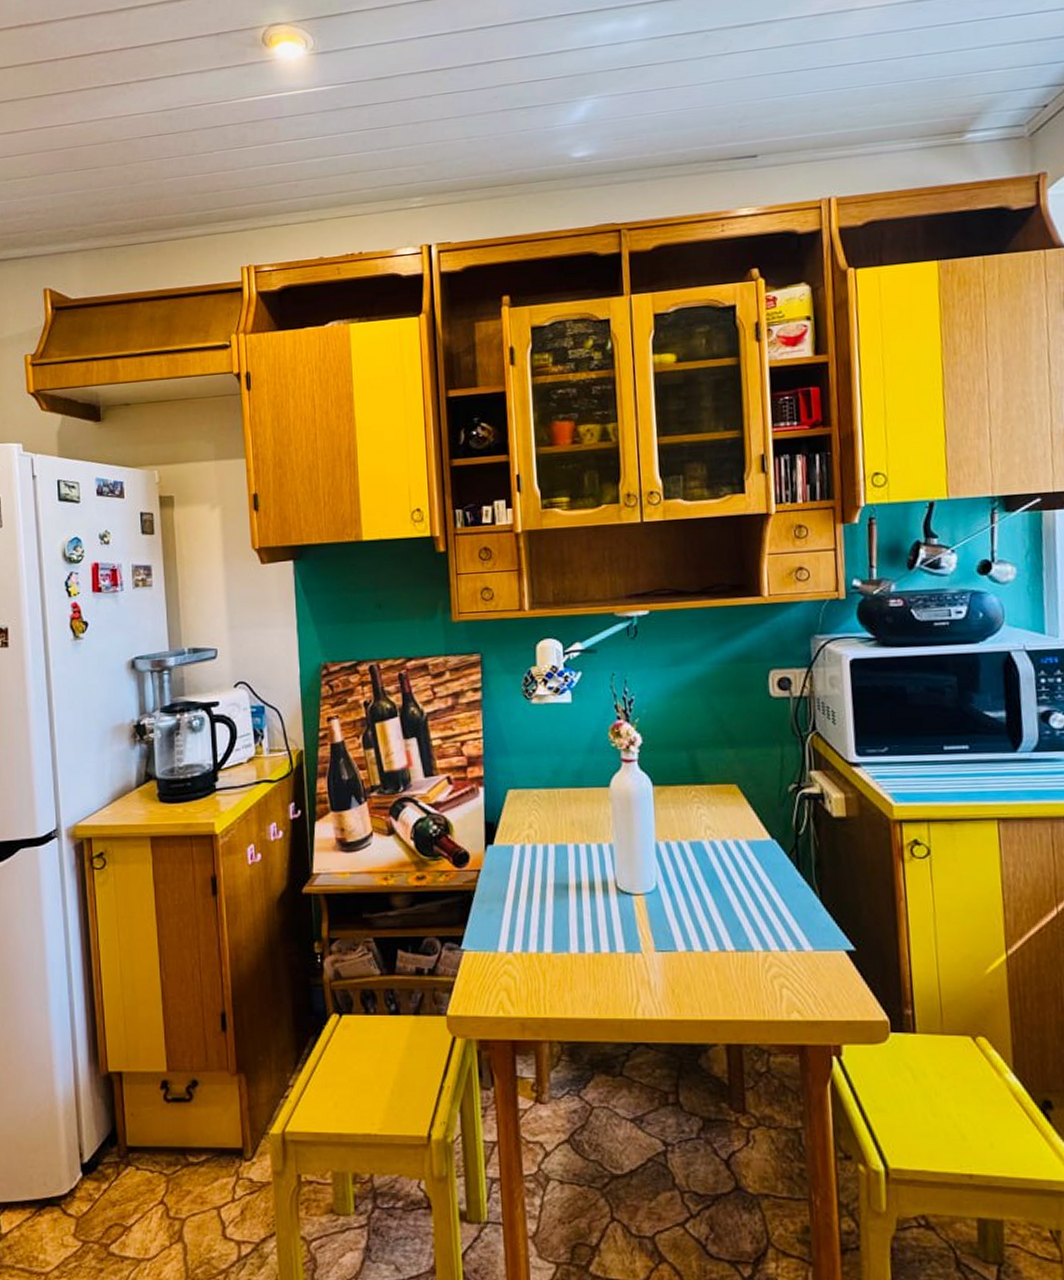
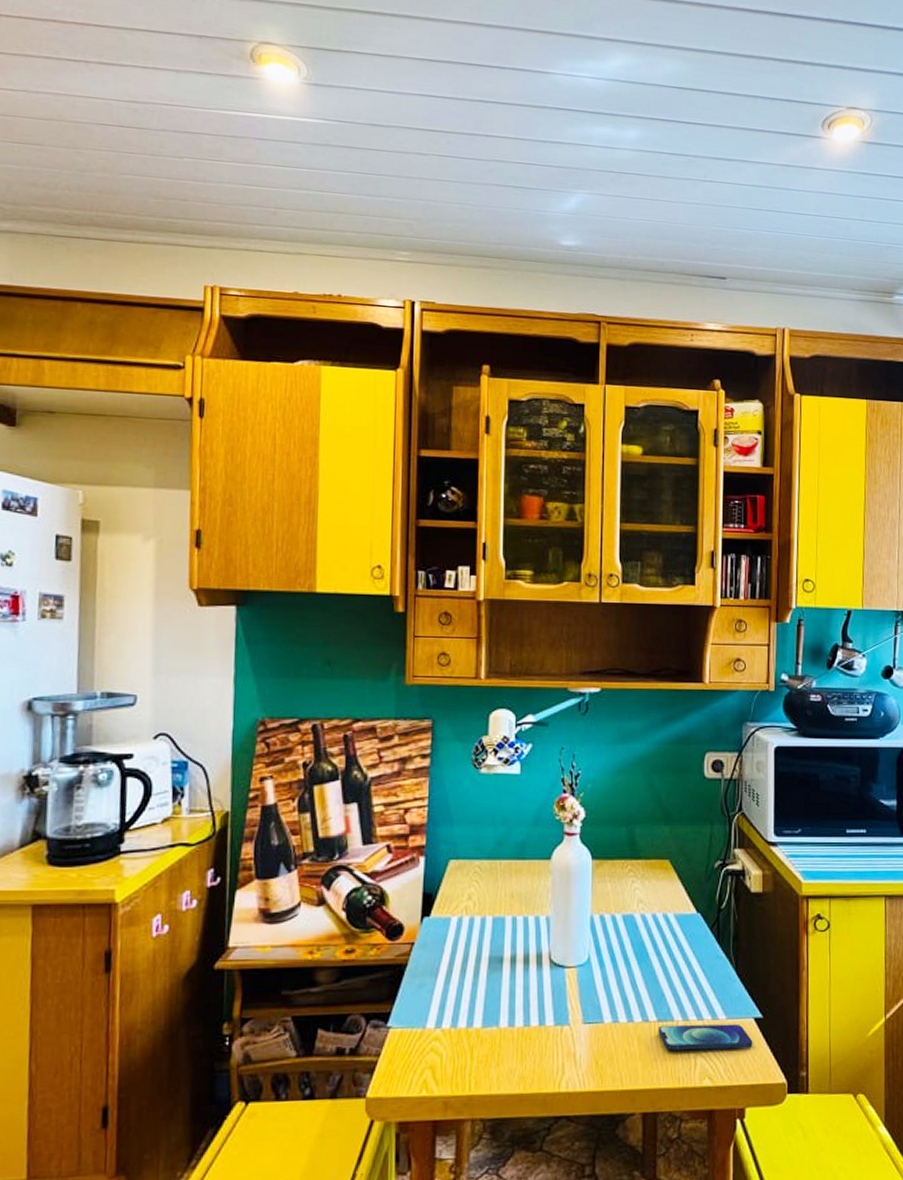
smartphone: none [737,955,846,982] -> present [658,1023,753,1050]

